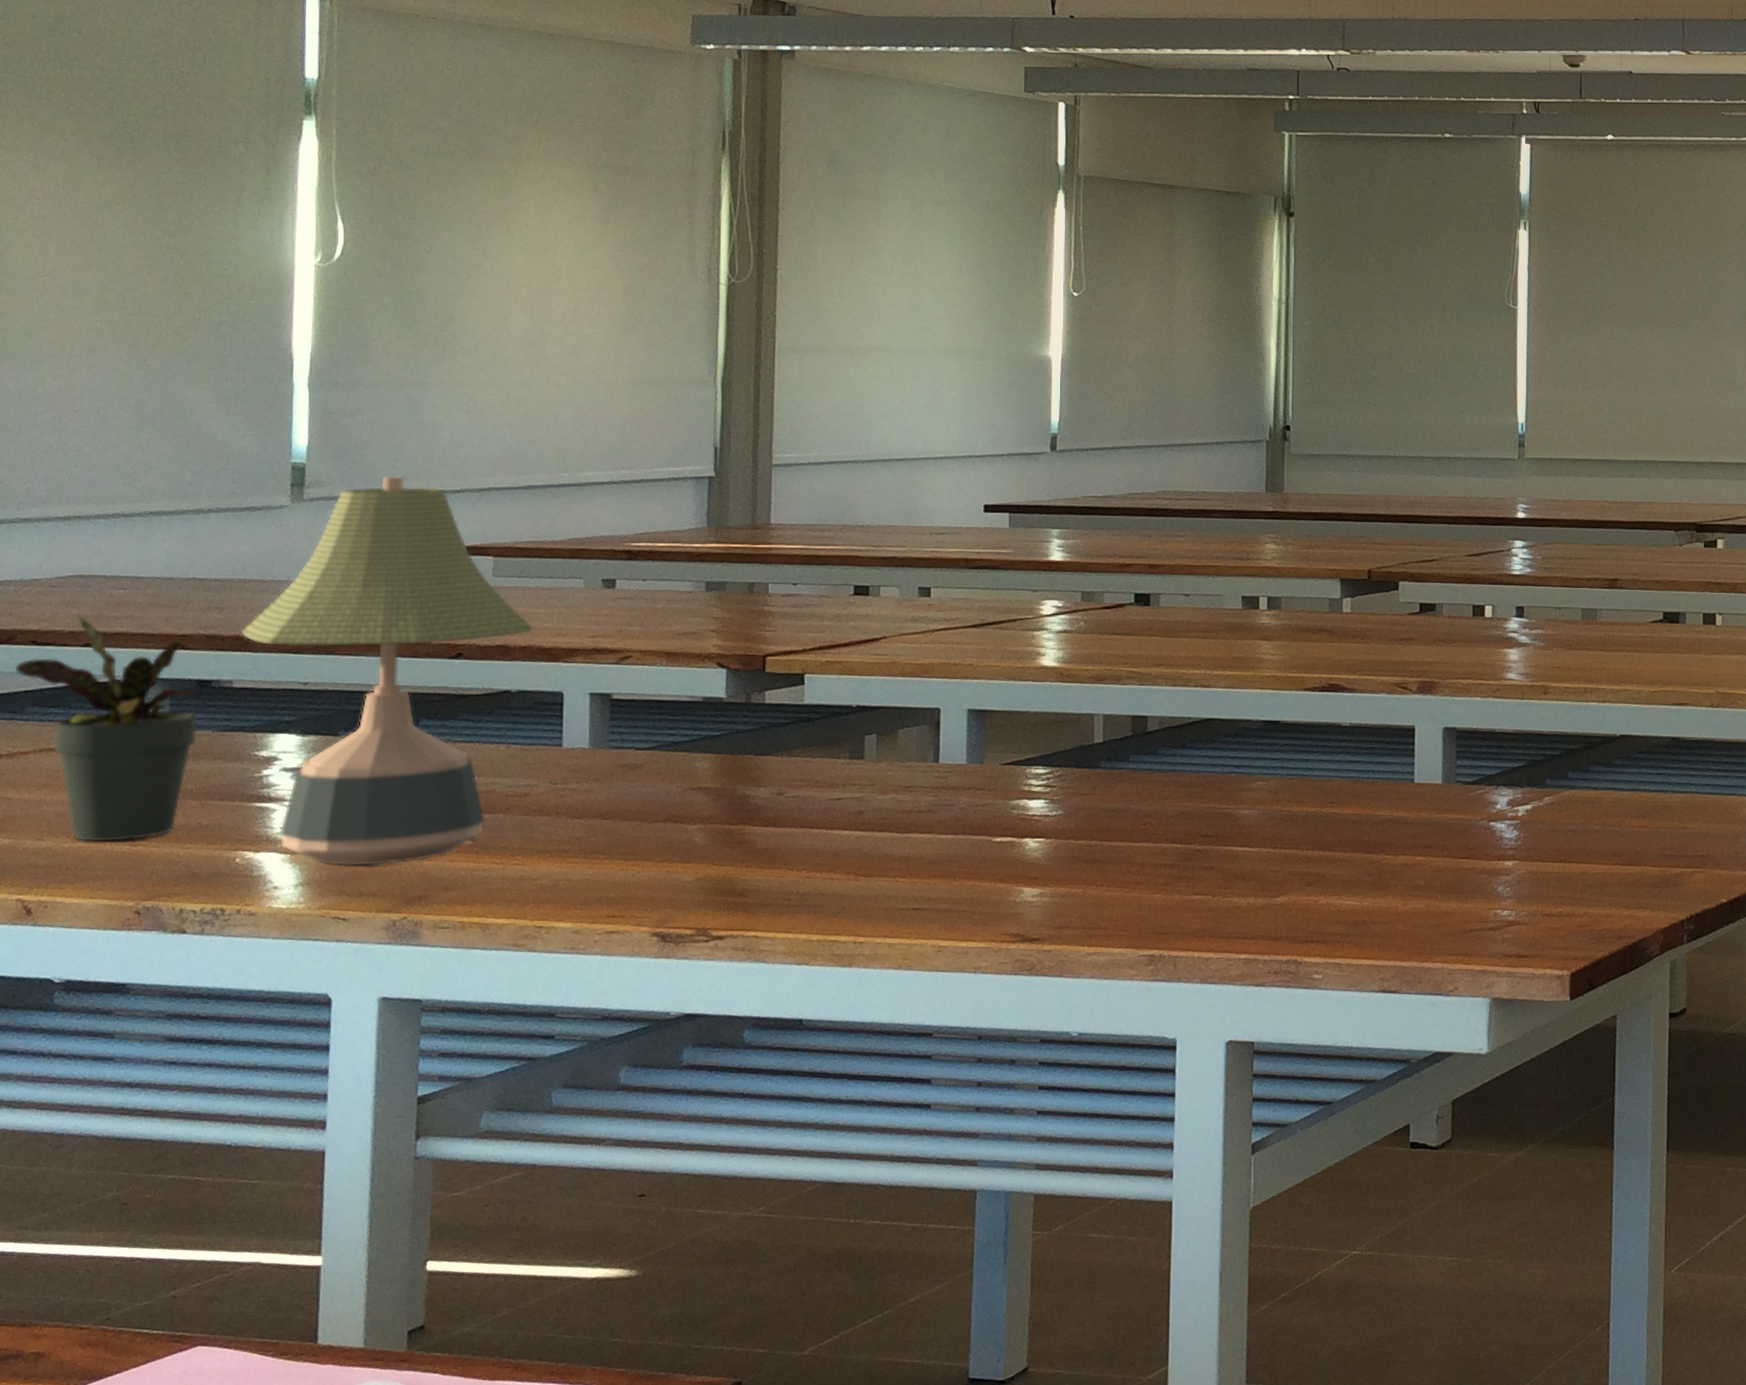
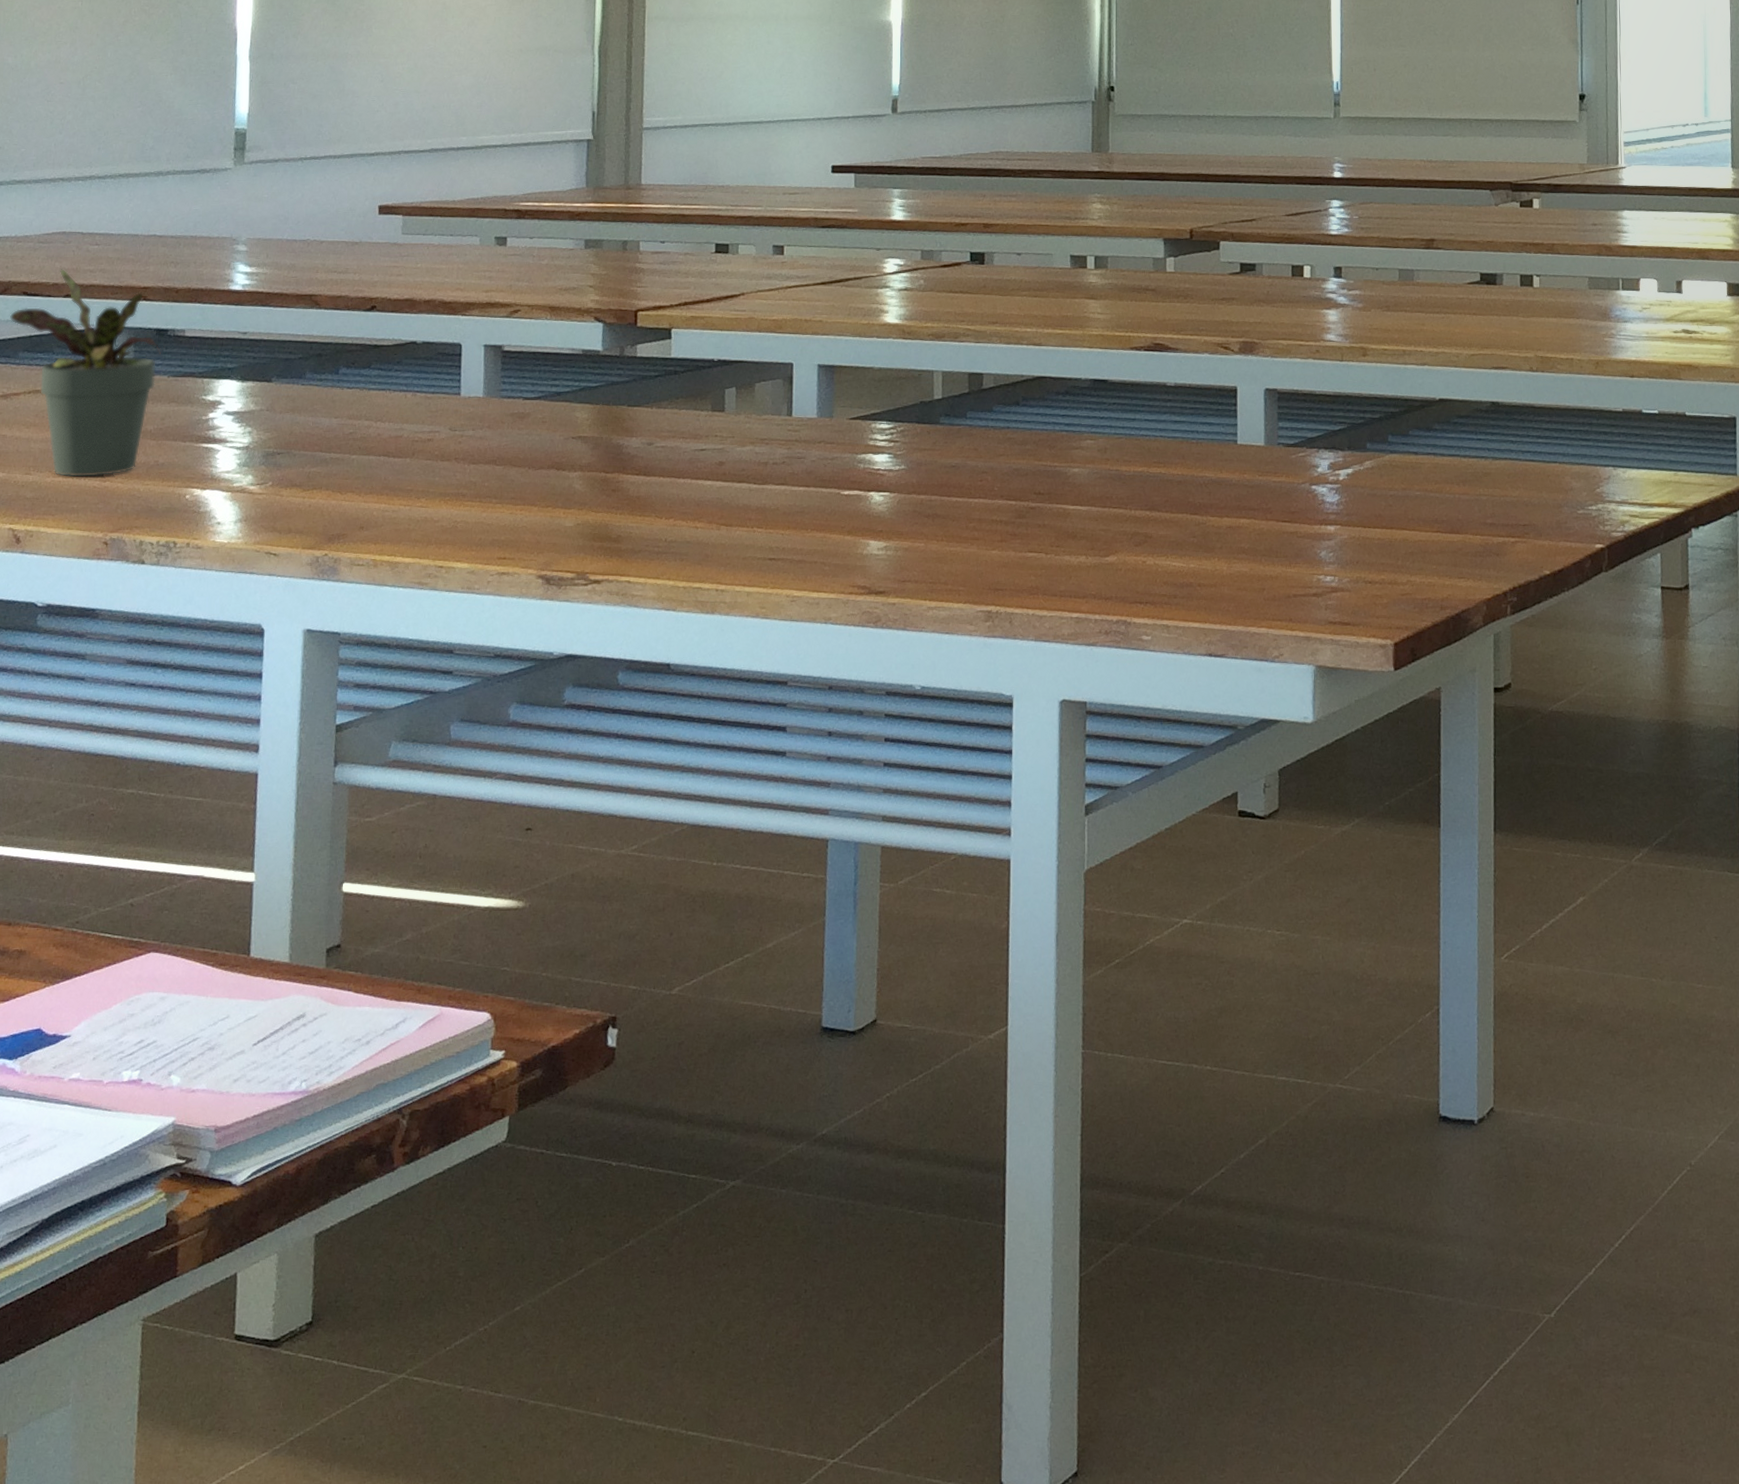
desk lamp: present [242,475,533,866] -> none [193,140,436,505]

